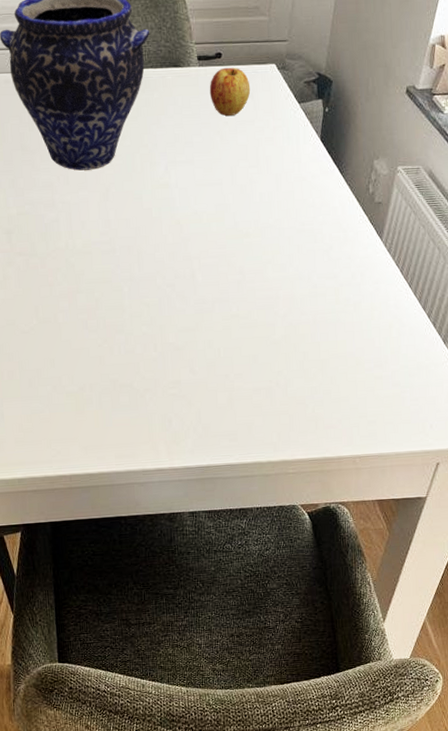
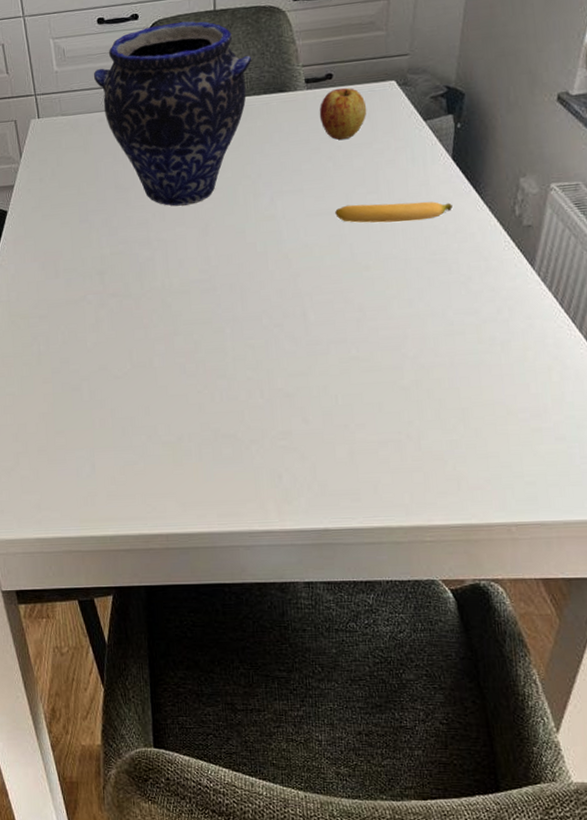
banana: none [221,177,319,195] -> present [335,201,453,223]

